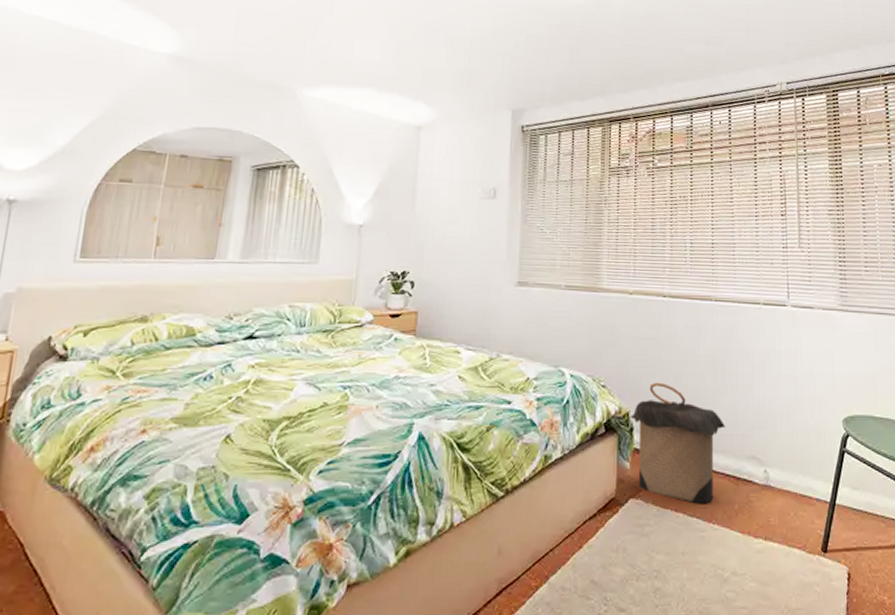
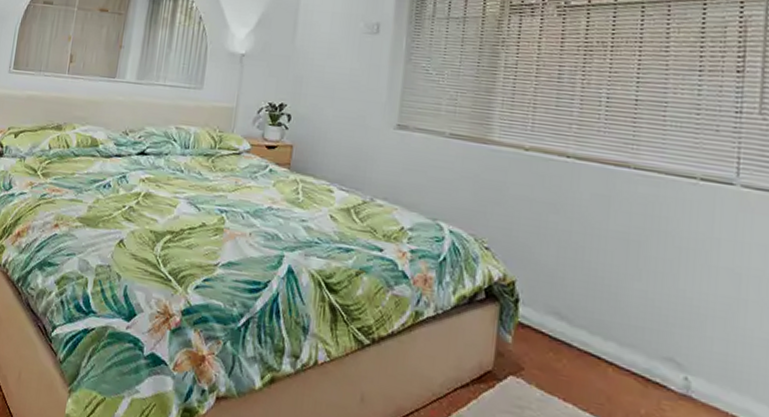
laundry hamper: present [630,382,726,504] -> none [516,252,637,401]

